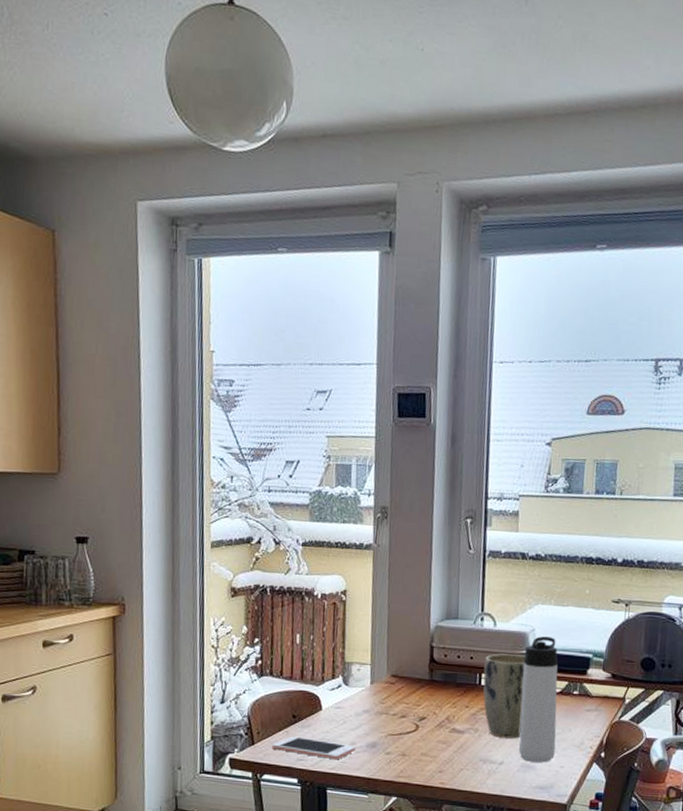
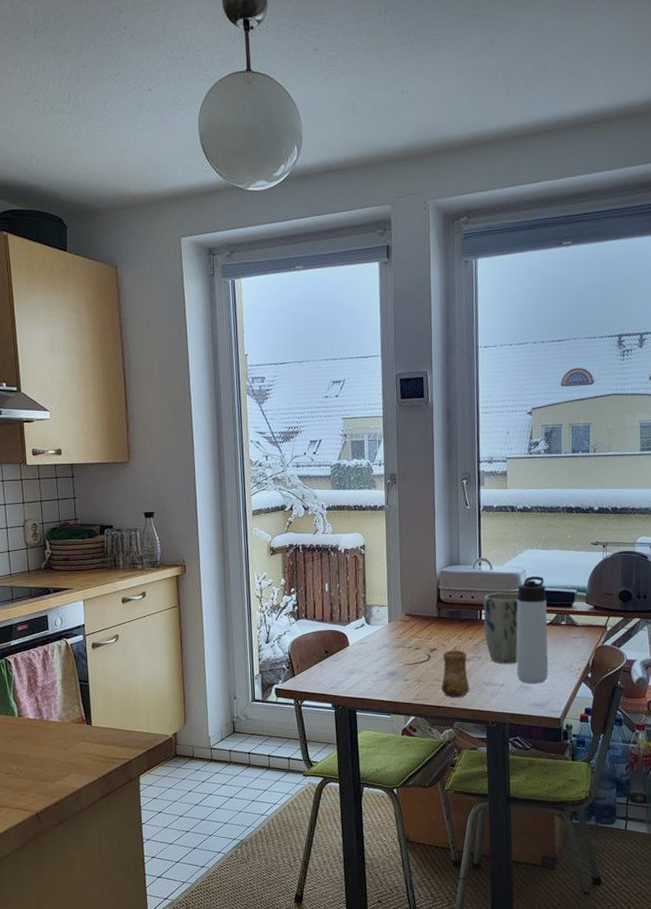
cell phone: present [271,736,356,760] -> none [309,668,379,687]
cup: none [429,719,464,776] -> present [441,650,470,698]

